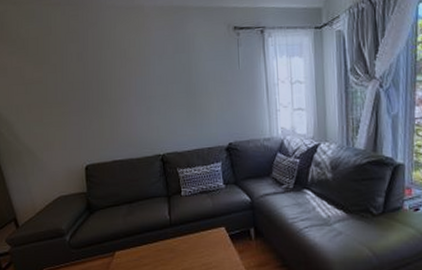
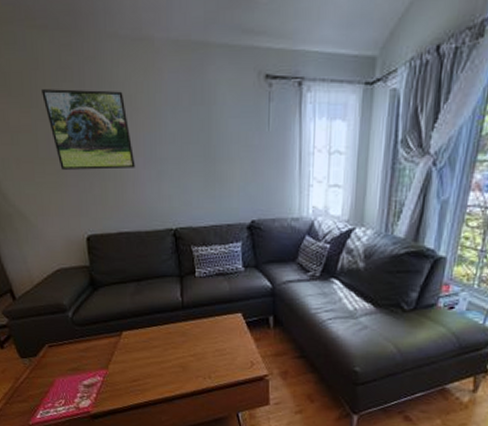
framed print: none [52,47,128,111] -> present [40,89,136,170]

